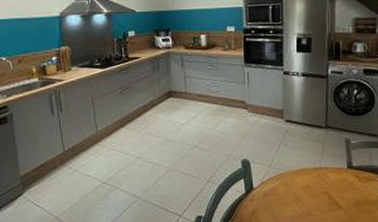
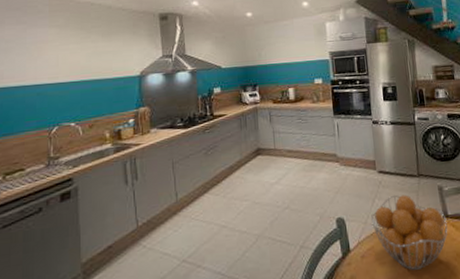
fruit basket: none [275,143,351,211] -> present [371,195,448,270]

